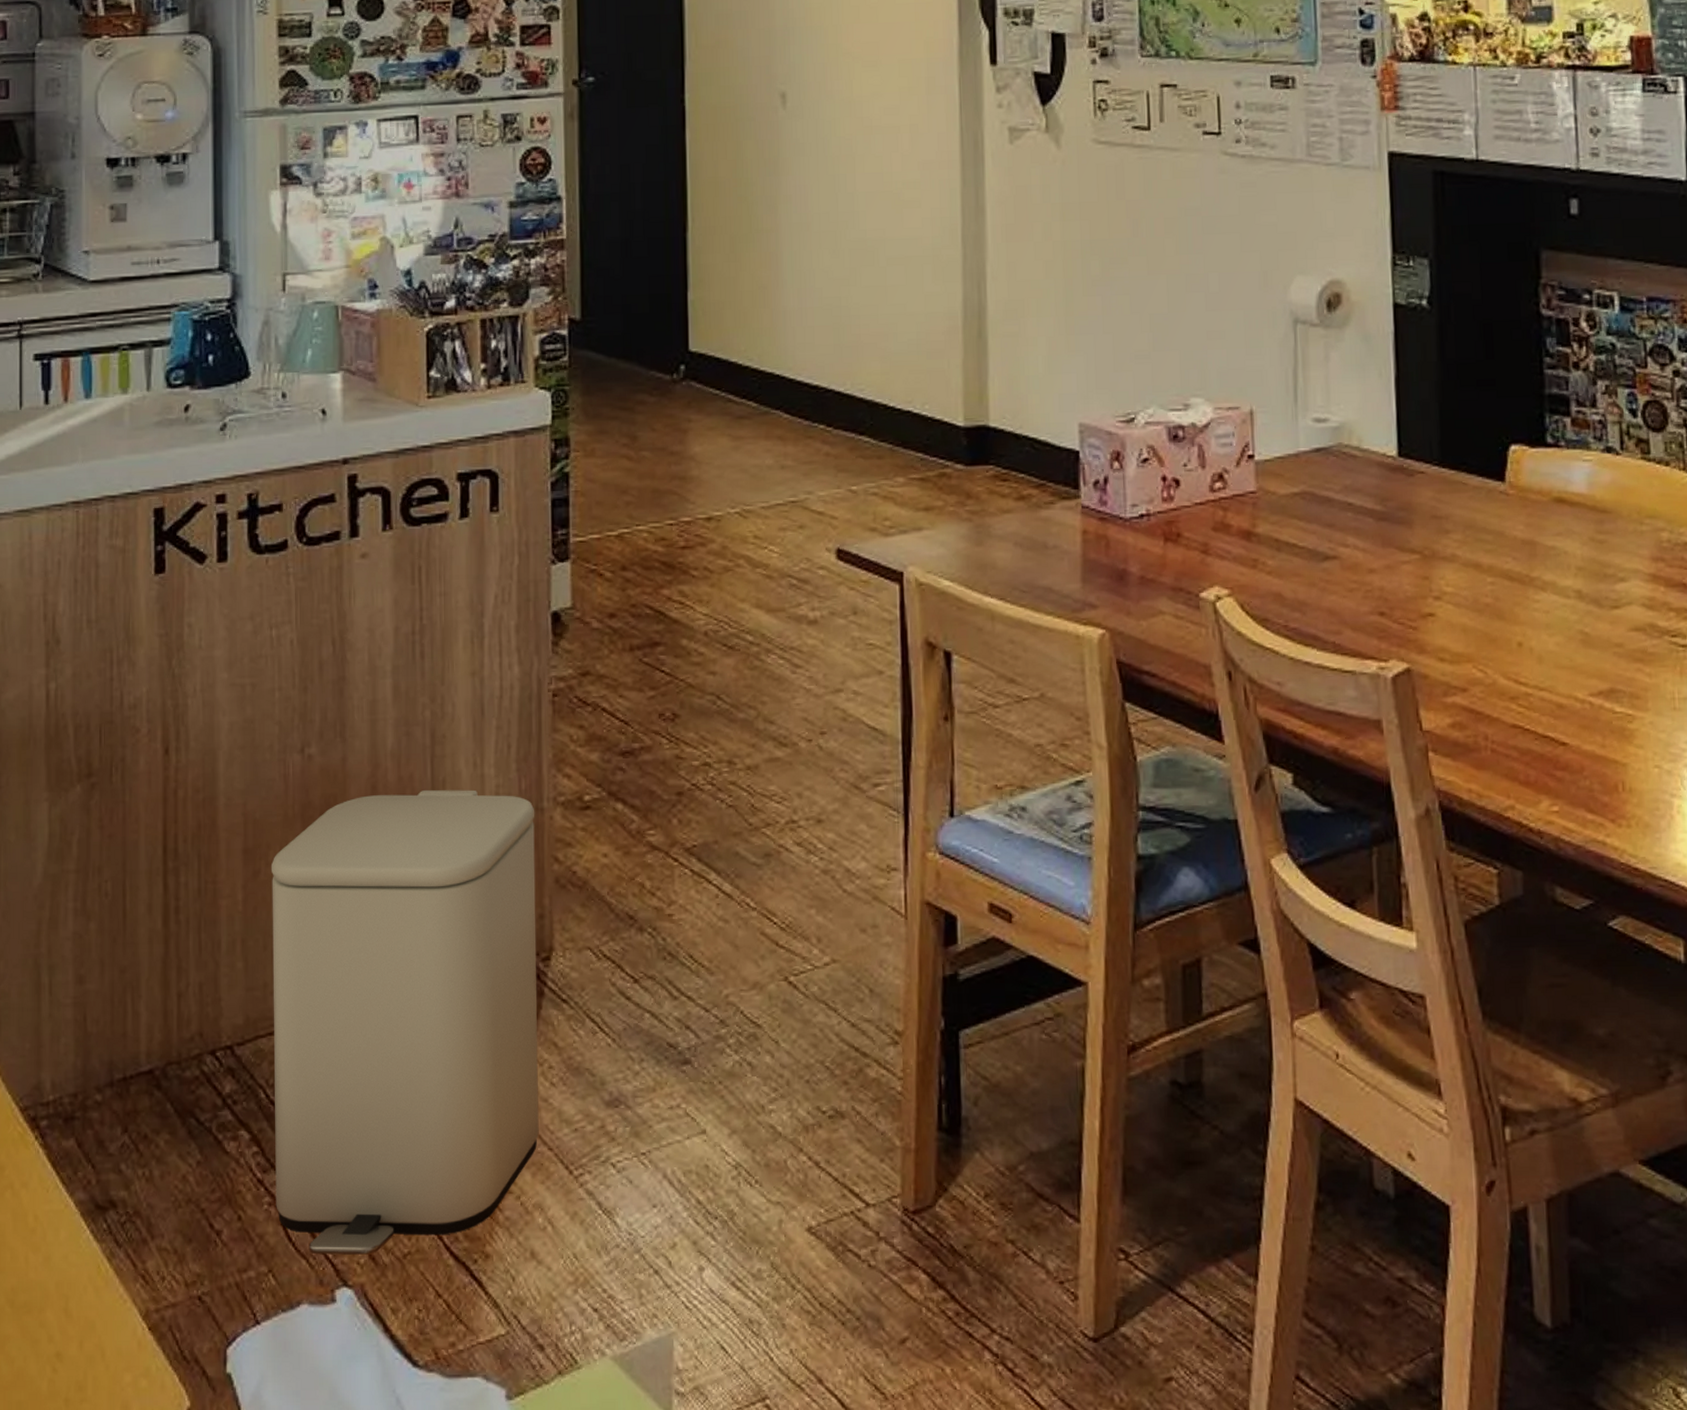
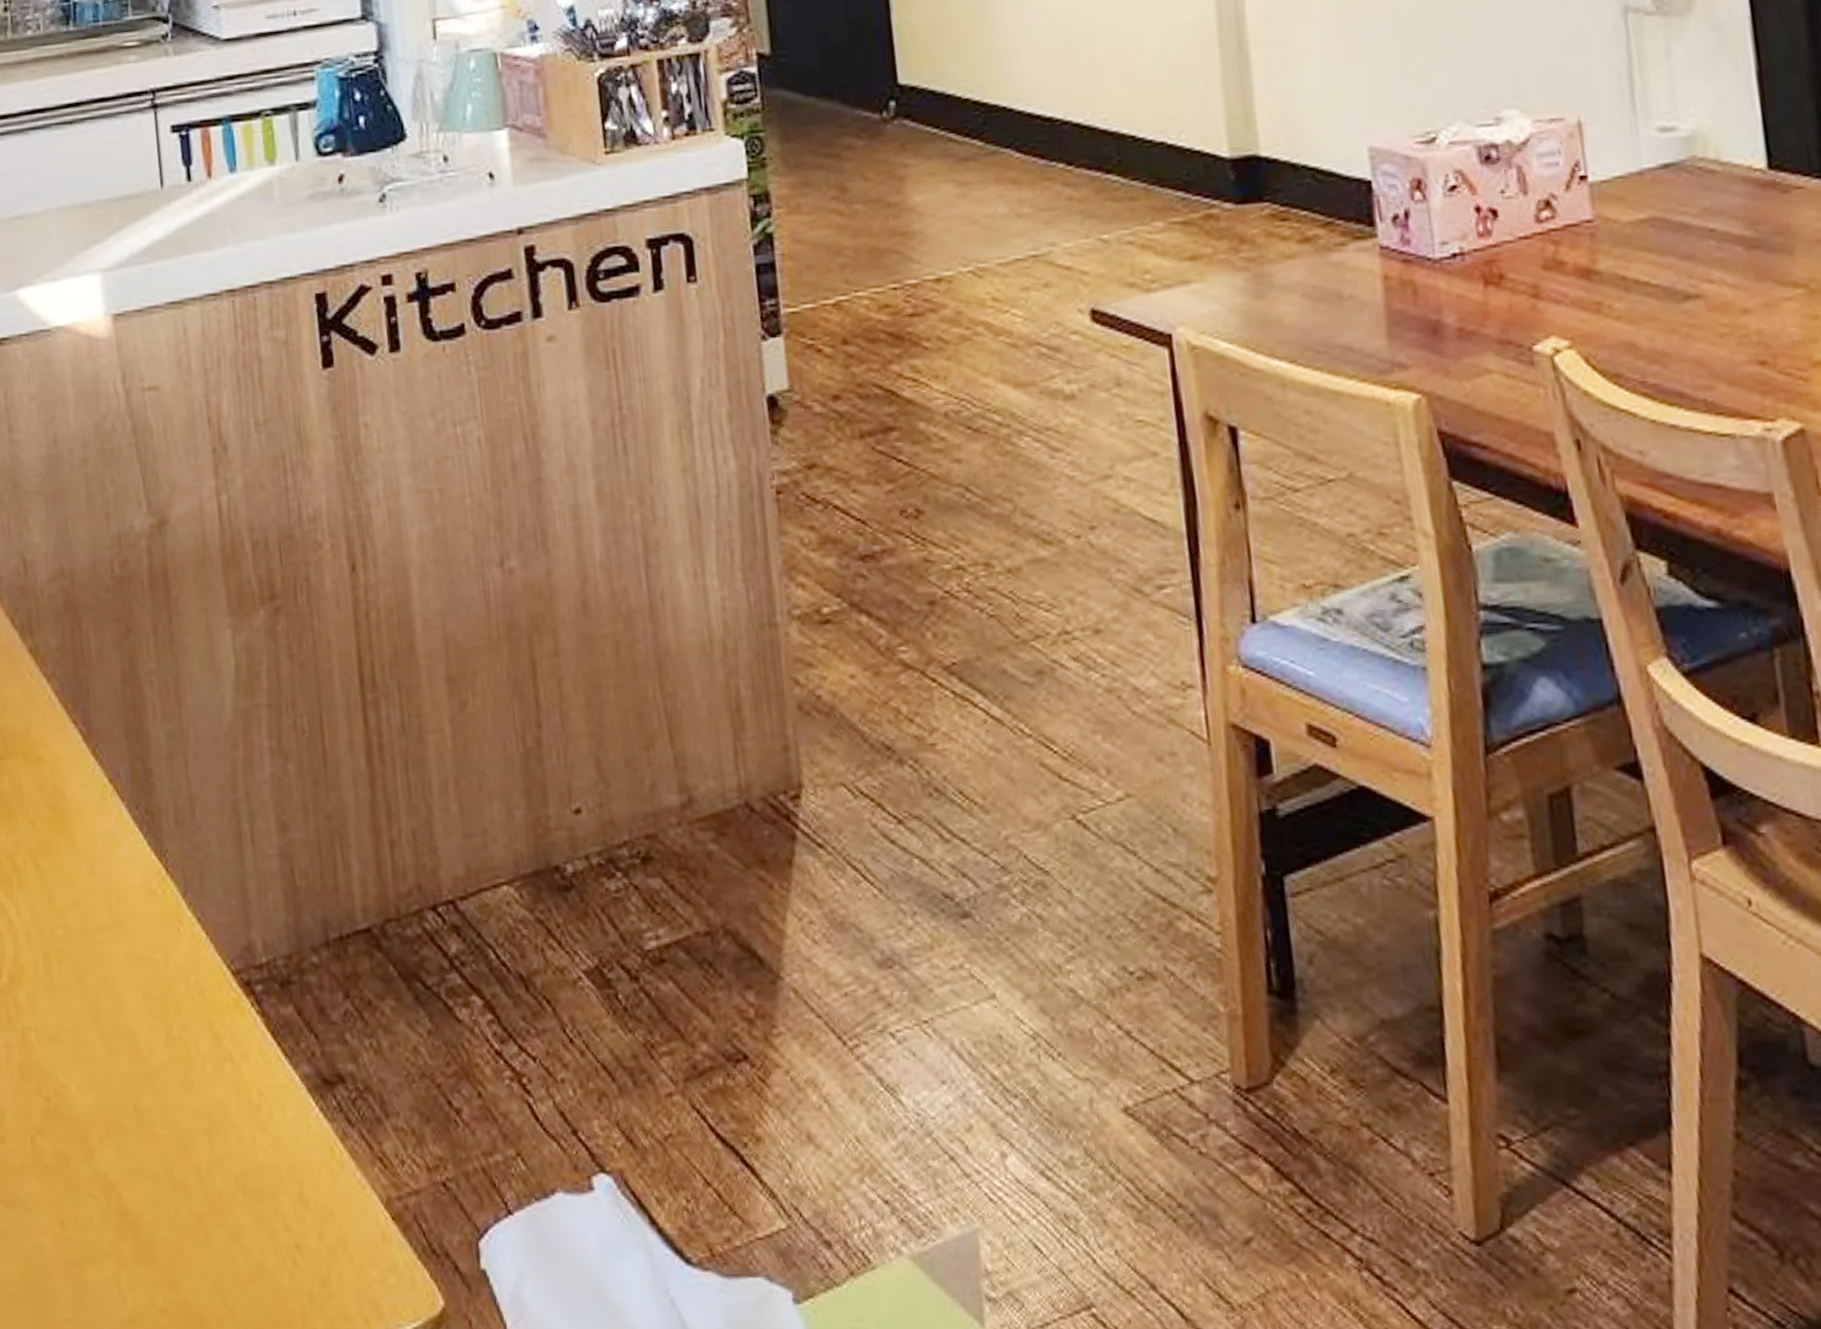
pedal bin: present [270,789,539,1255] -> none [478,604,805,1137]

